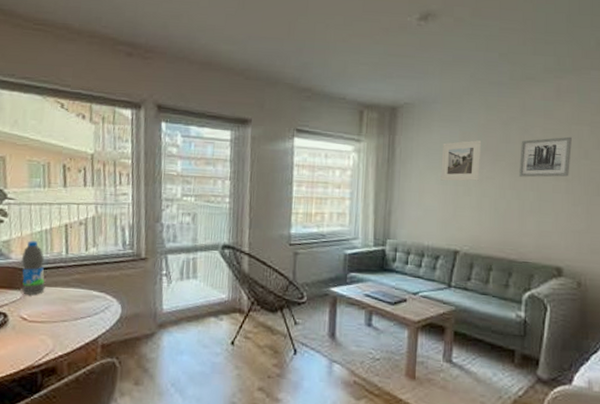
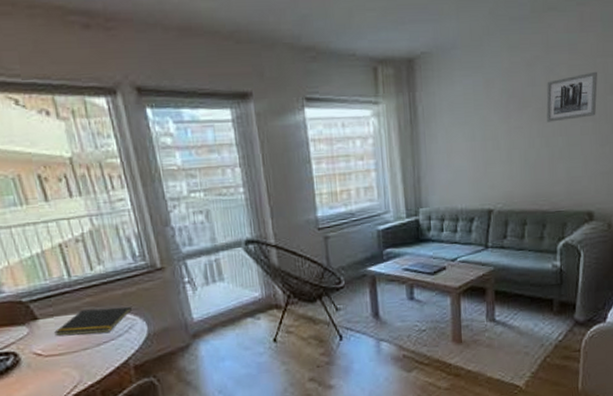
water bottle: present [21,241,45,295] -> none [16,268,54,328]
notepad: none [42,285,113,310] -> present [54,306,133,337]
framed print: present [441,140,482,181] -> none [467,87,508,137]

